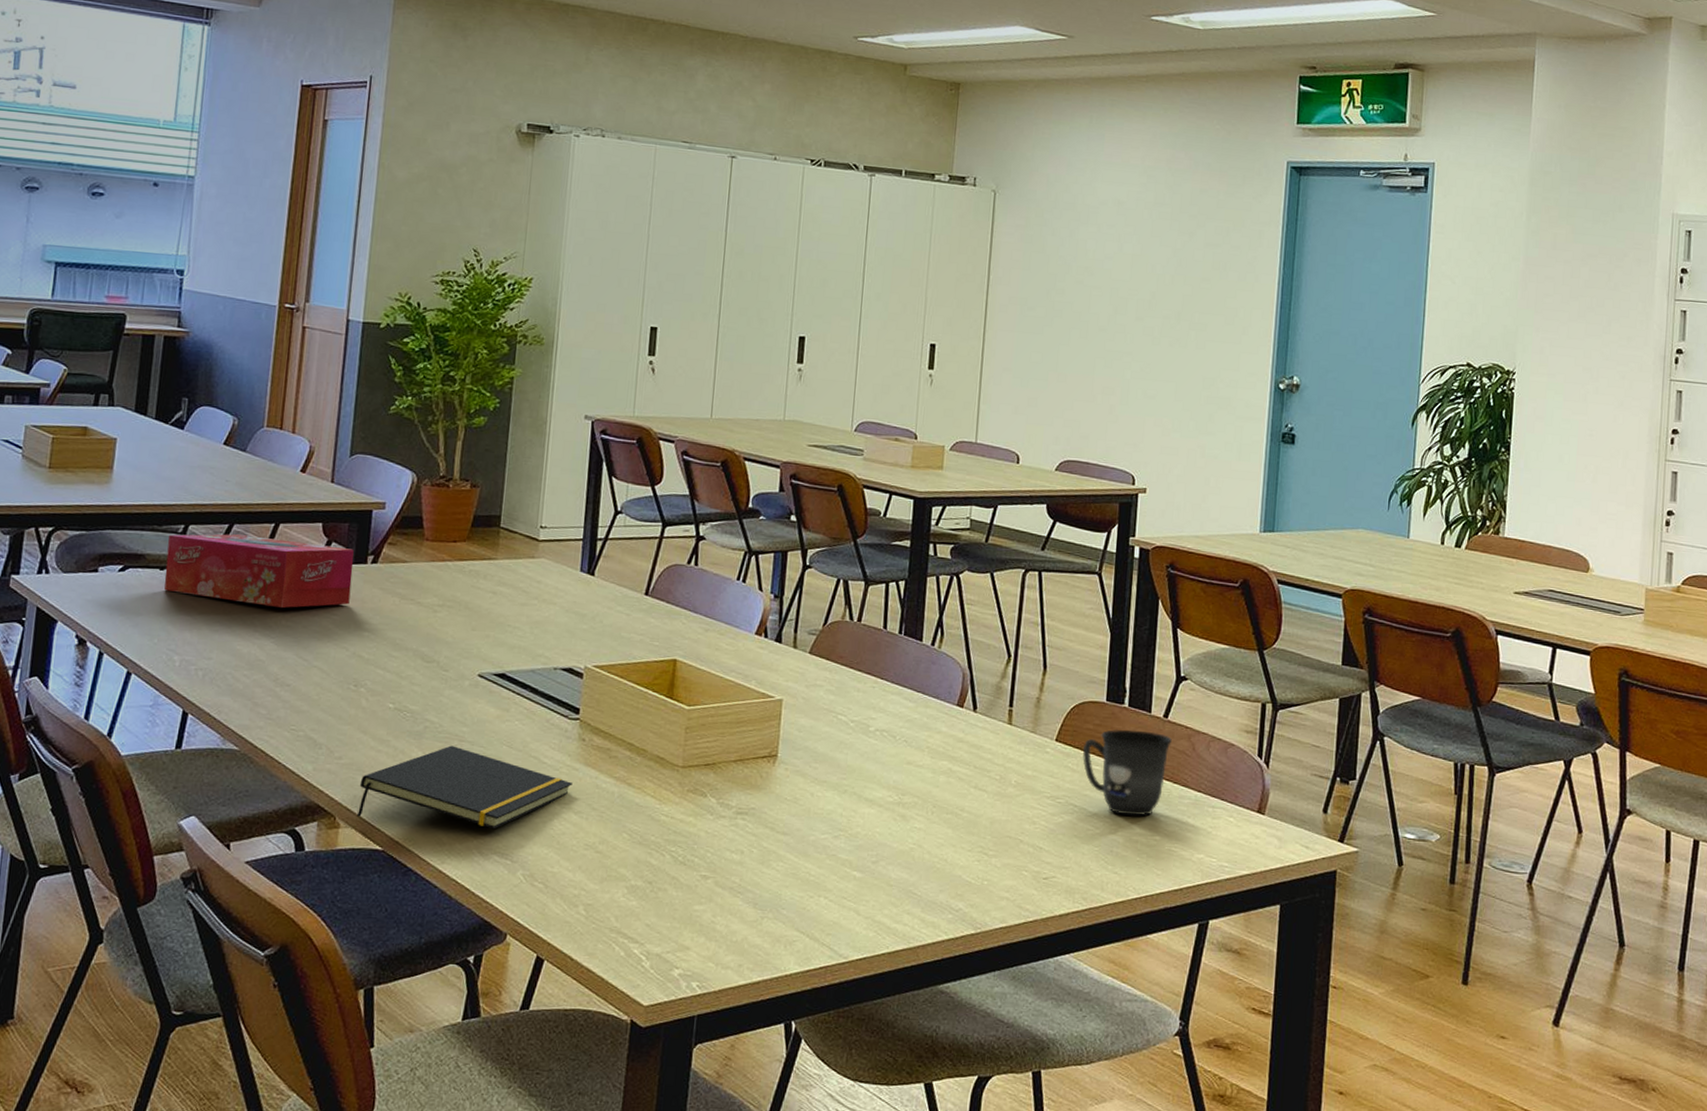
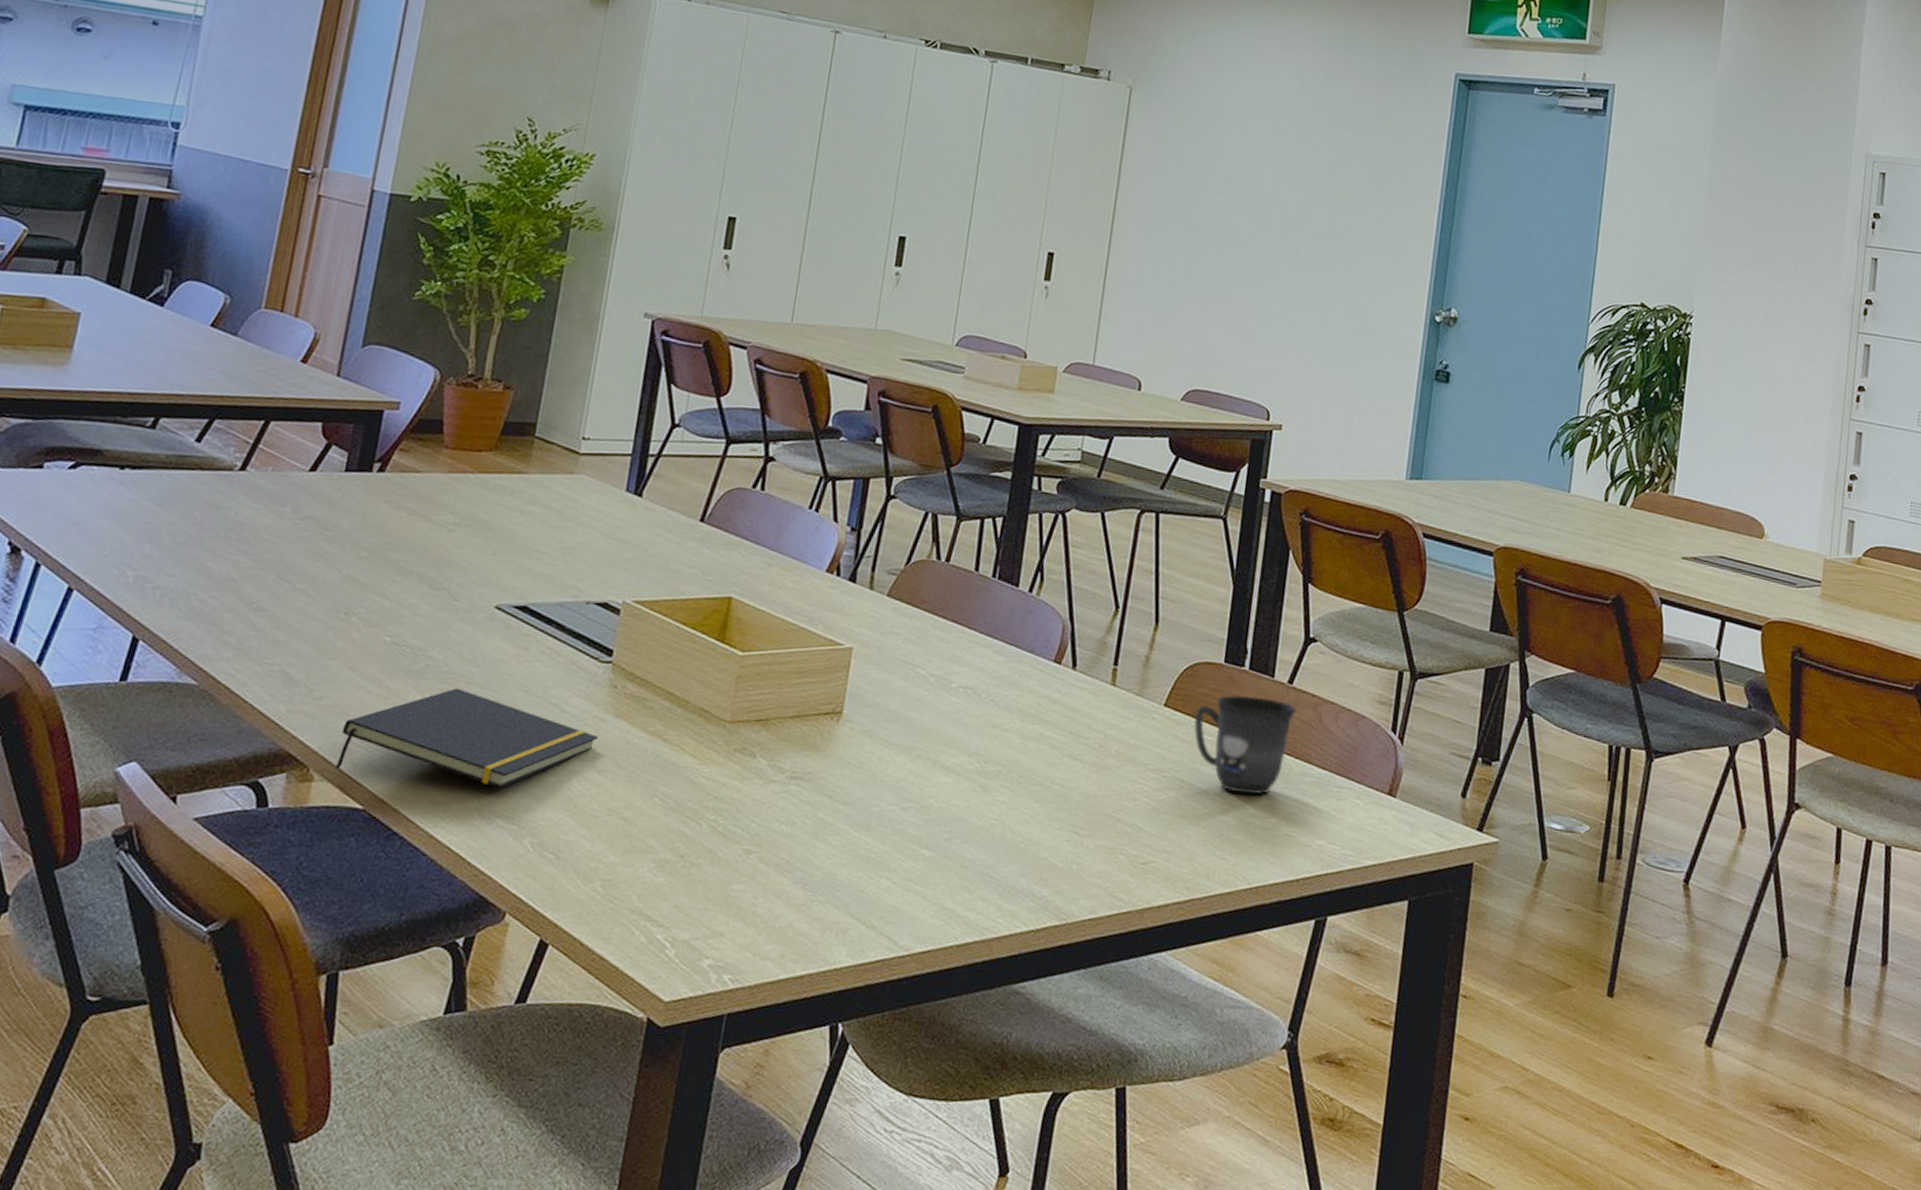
tissue box: present [164,534,354,608] -> none [123,428,358,520]

